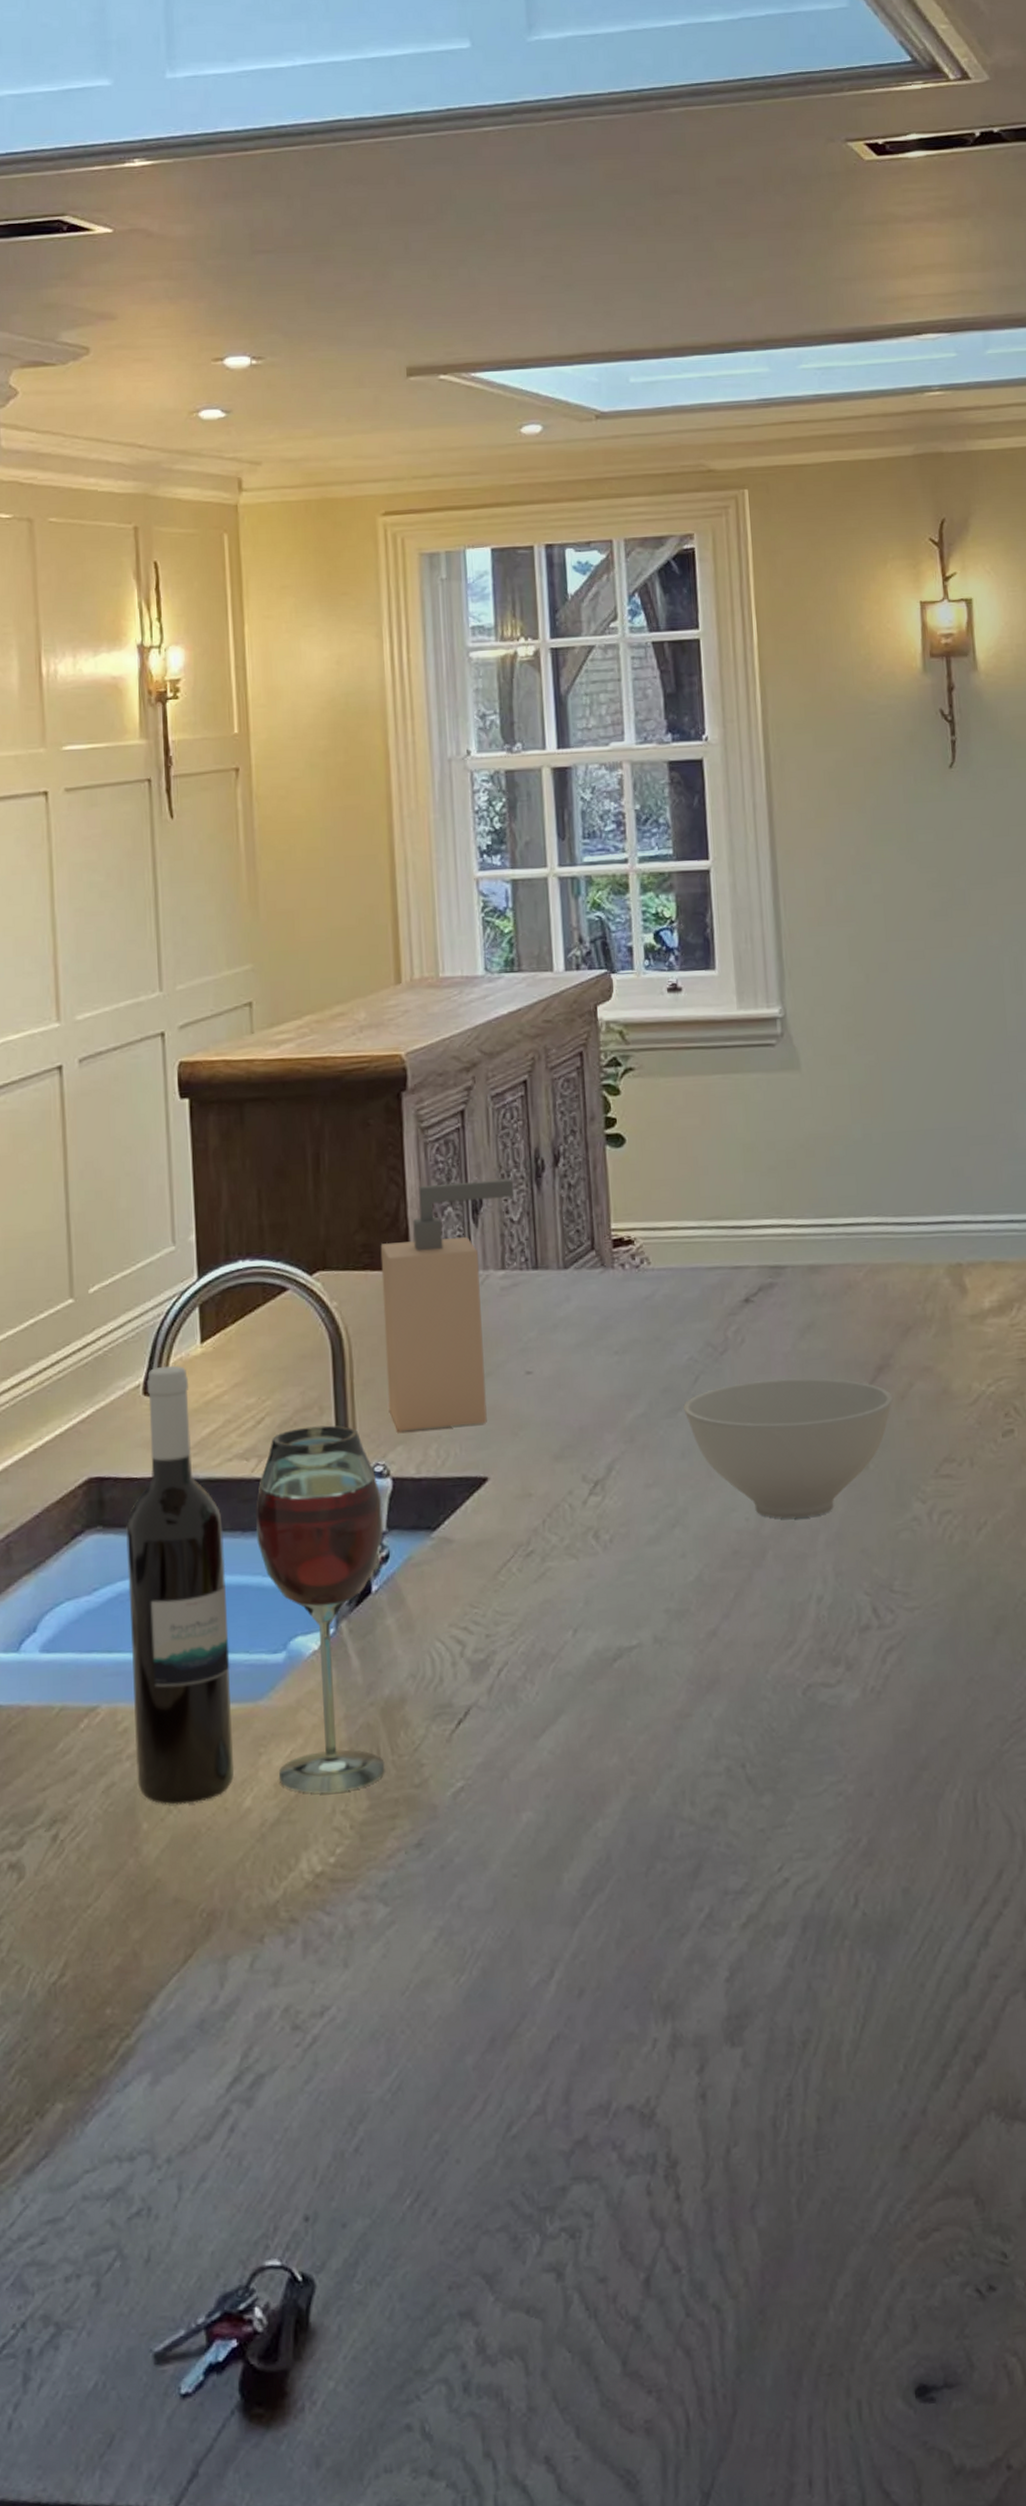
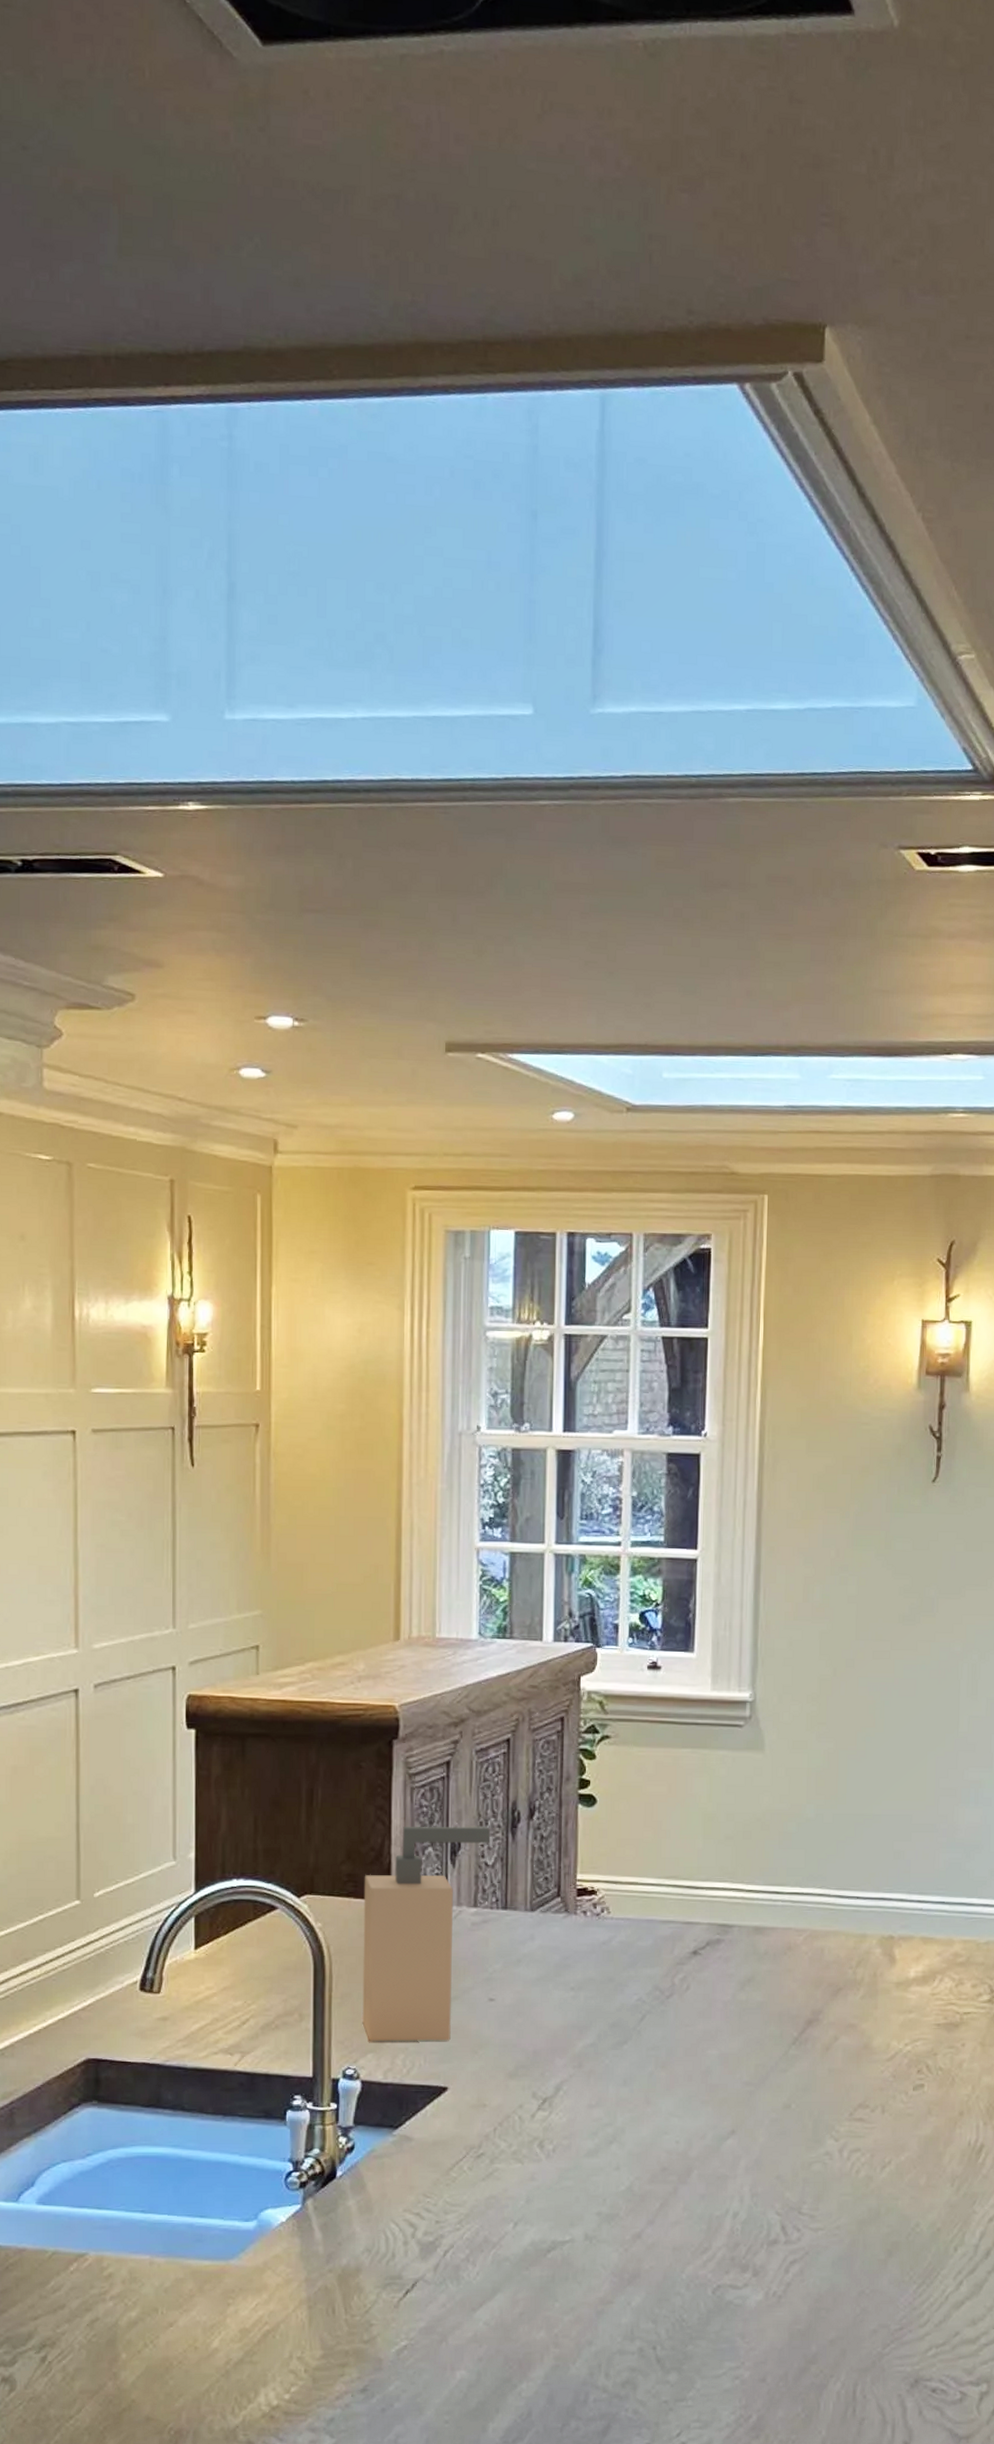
wine bottle: present [126,1365,235,1805] -> none [118,1966,207,2340]
wineglass: present [255,1425,385,1794] -> none [235,2030,351,2342]
bowl: present [683,1378,893,1519] -> none [629,2024,818,2144]

